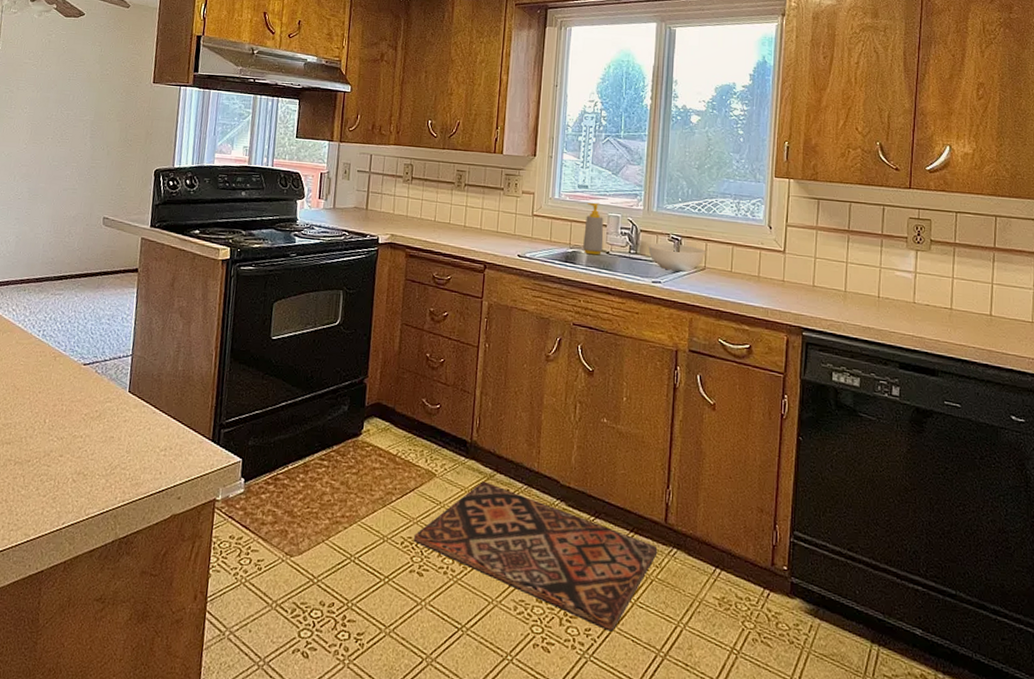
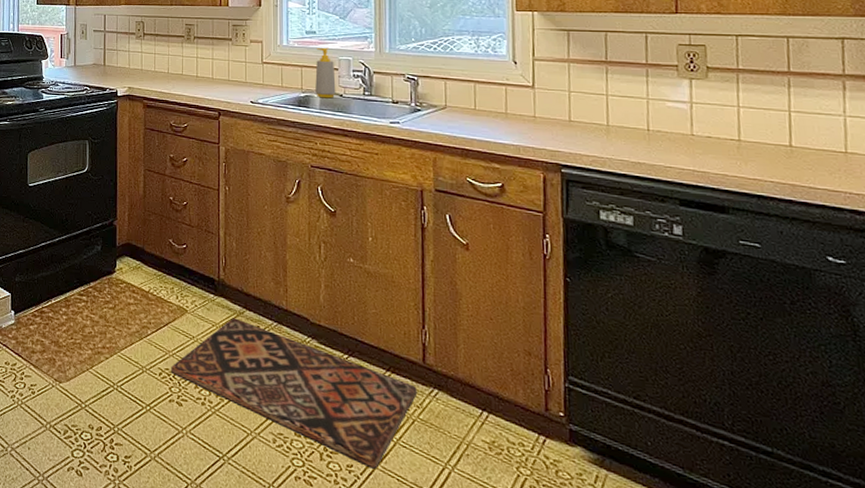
bowl: present [647,242,706,272] -> none [382,83,446,112]

